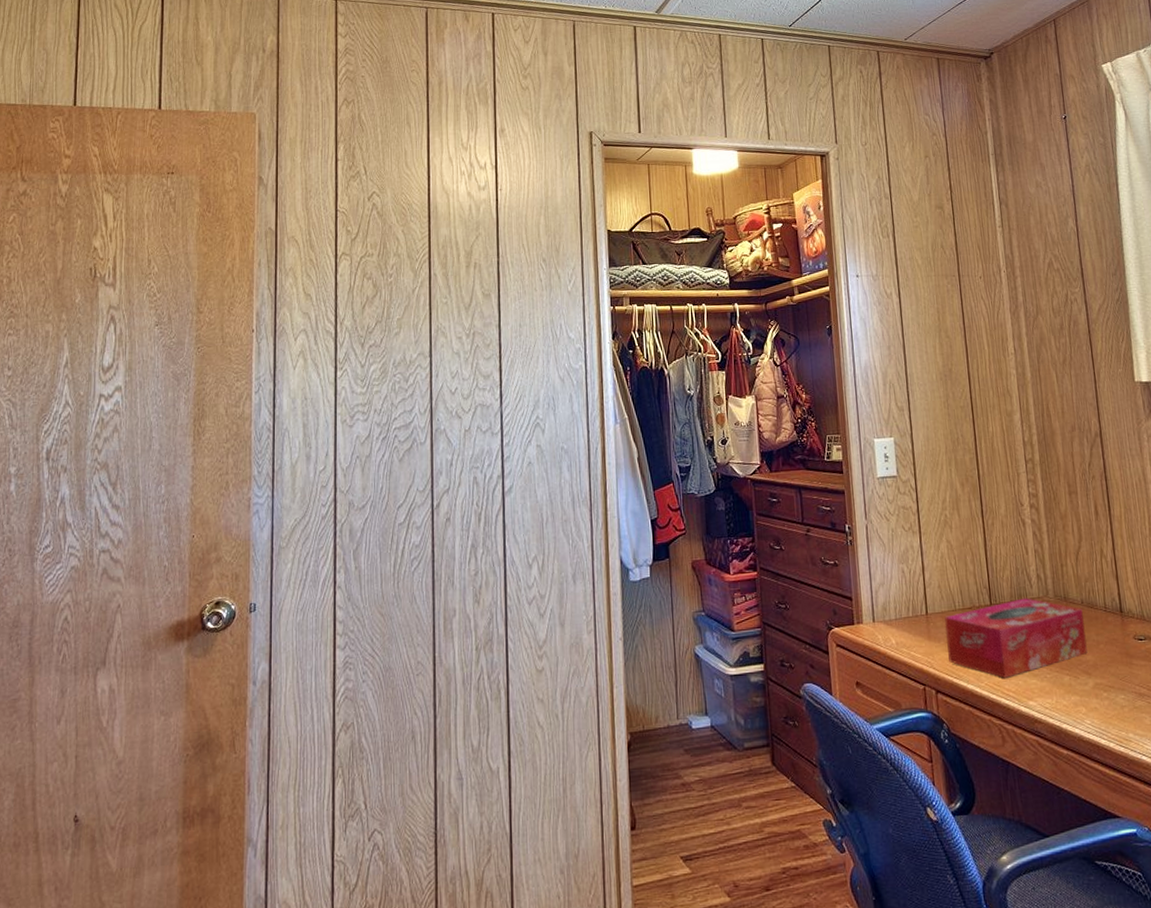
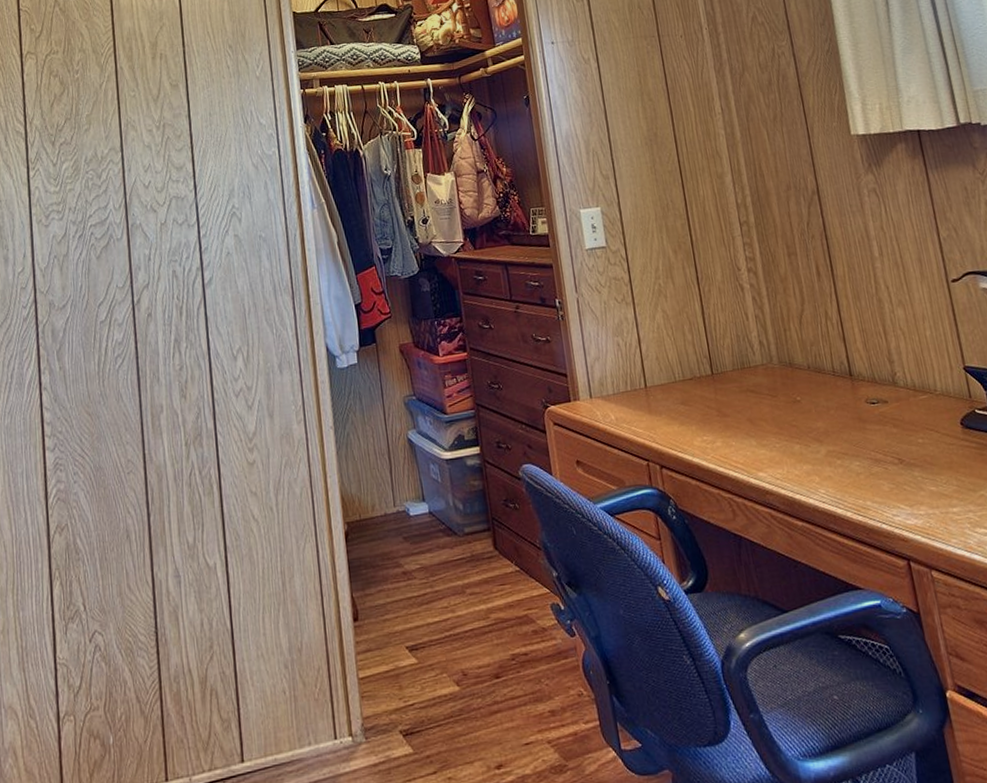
tissue box: present [945,598,1088,678] -> none [665,365,818,450]

